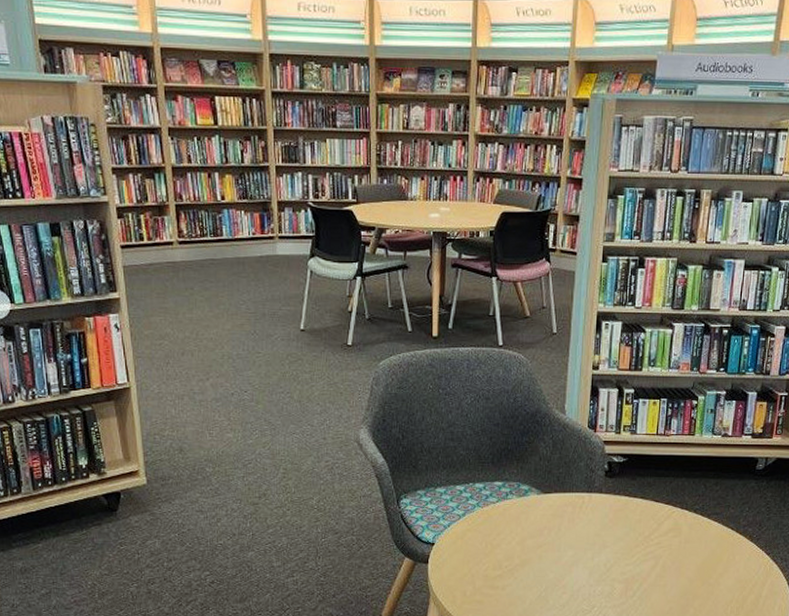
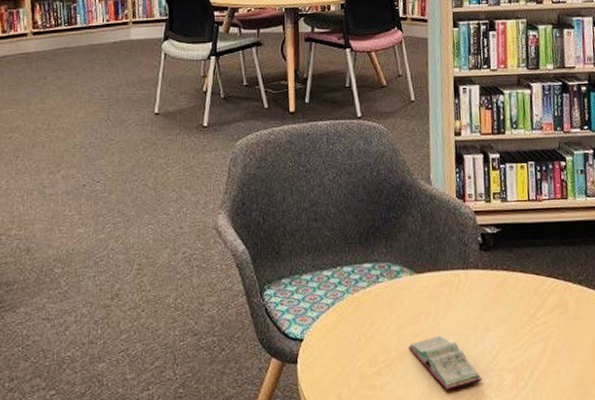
book: none [530,548,595,595] -> present [408,335,482,391]

